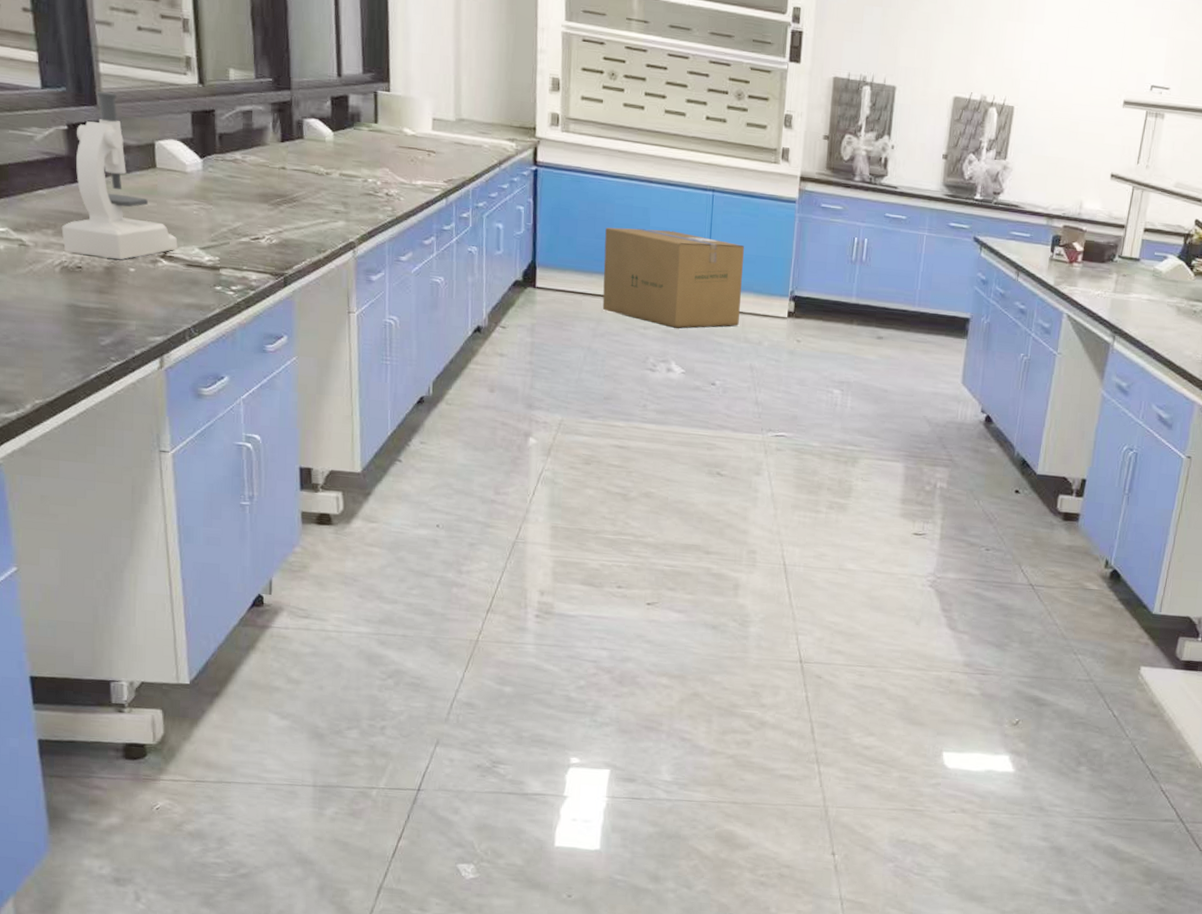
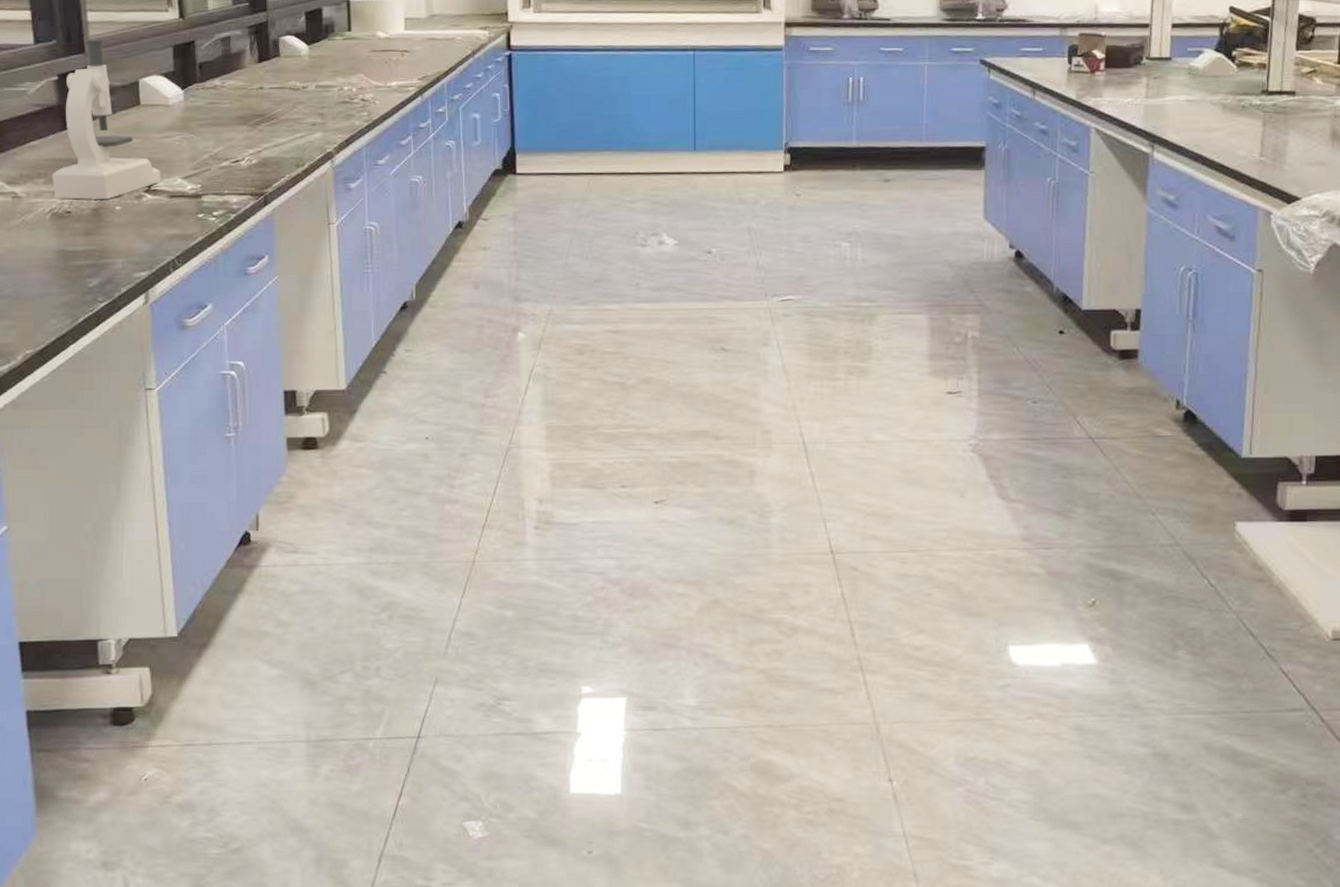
box: present [602,227,744,329] -> none [585,97,732,198]

